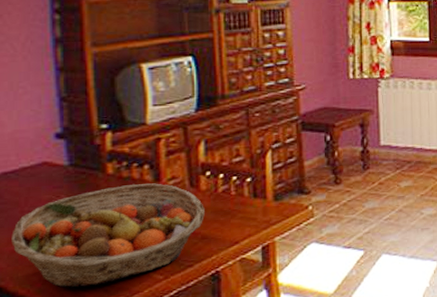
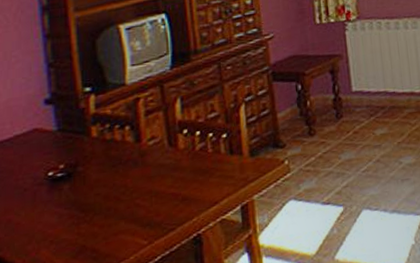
fruit basket: present [11,183,206,288] -> none [8,144,185,256]

